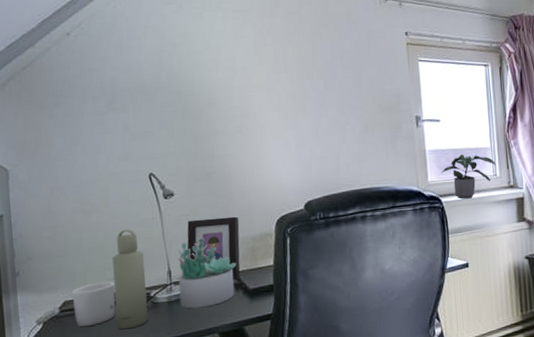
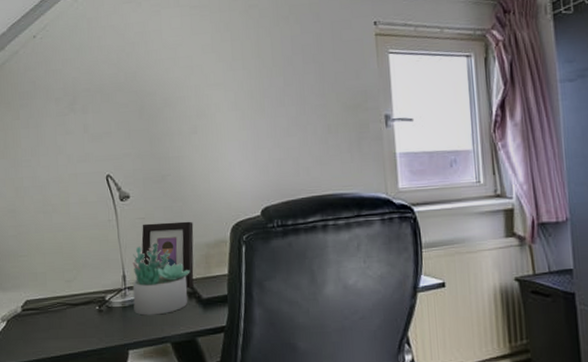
mug: present [71,281,116,327] -> none [33,283,73,326]
bottle: present [112,229,148,330] -> none [70,231,103,333]
potted plant: present [441,154,496,199] -> none [414,157,479,209]

